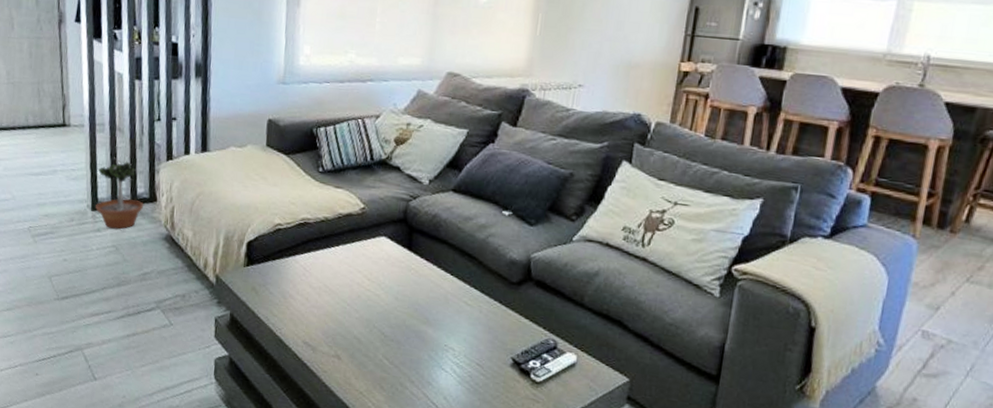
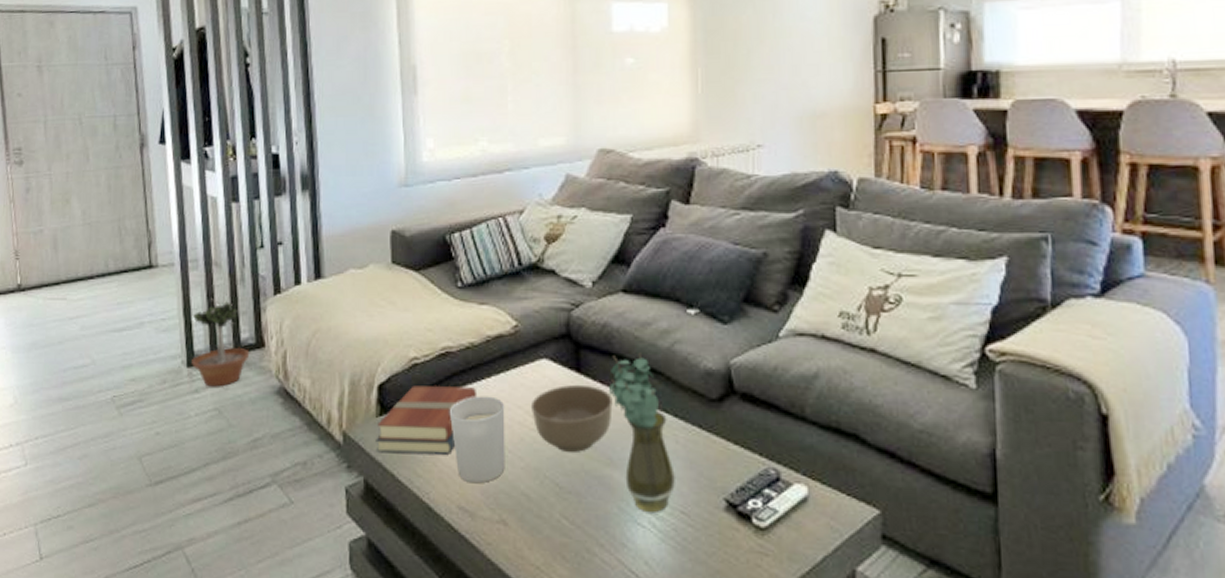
books: none [241,246,327,302] -> present [375,386,478,455]
candle holder: none [302,259,348,326] -> present [449,396,505,484]
bowl: none [368,259,435,311] -> present [530,384,613,452]
vase: none [432,240,476,362] -> present [609,352,675,512]

